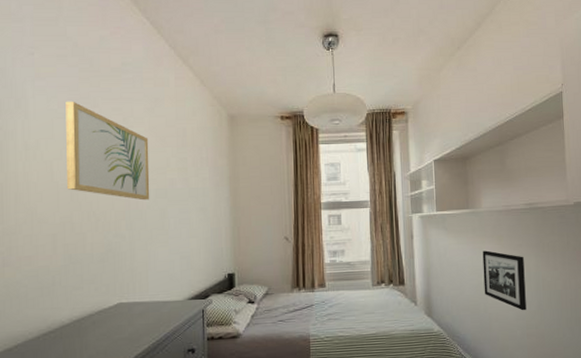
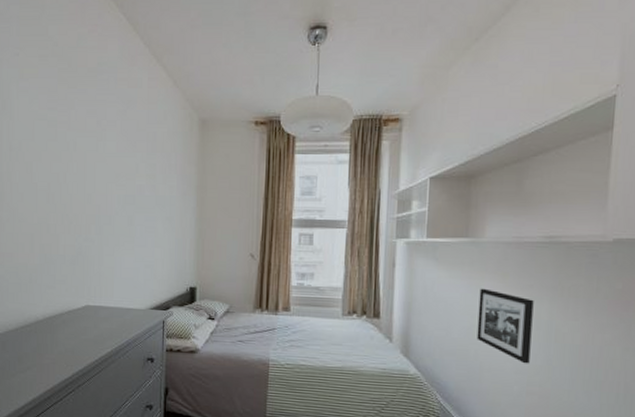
wall art: present [66,101,150,201] -> none [43,102,120,206]

